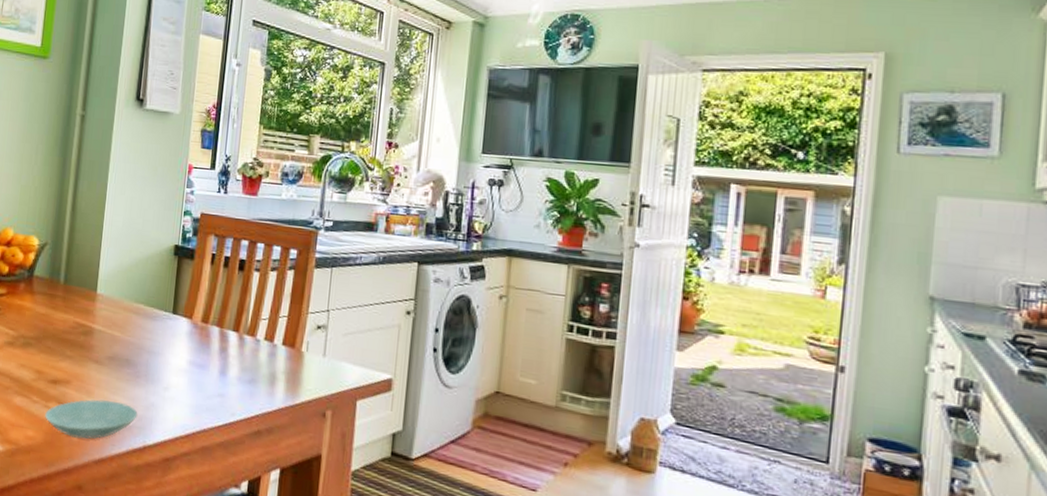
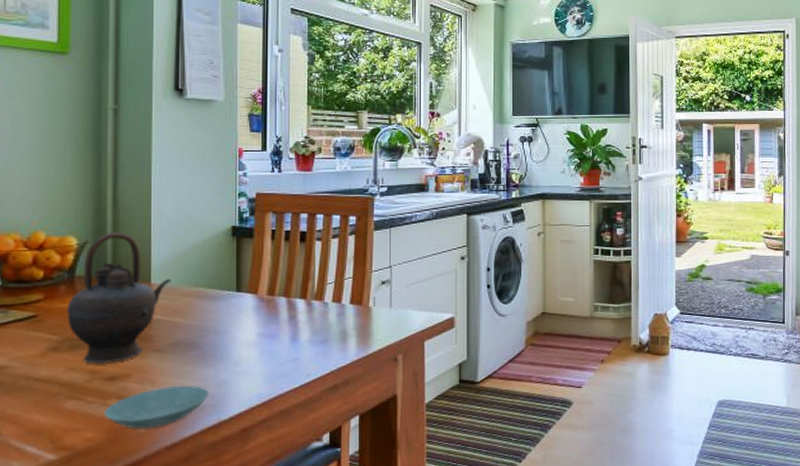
teapot: none [23,237,115,367] -> present [67,232,172,364]

